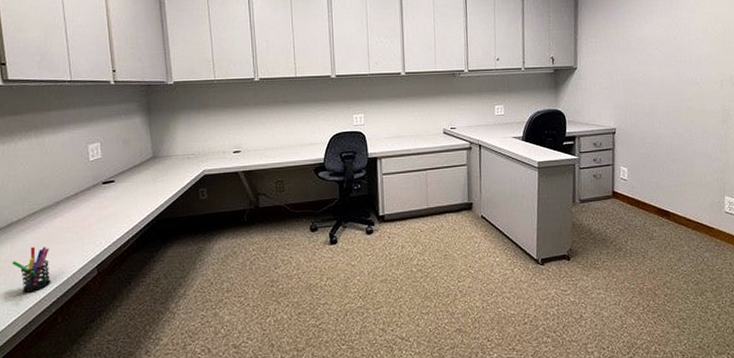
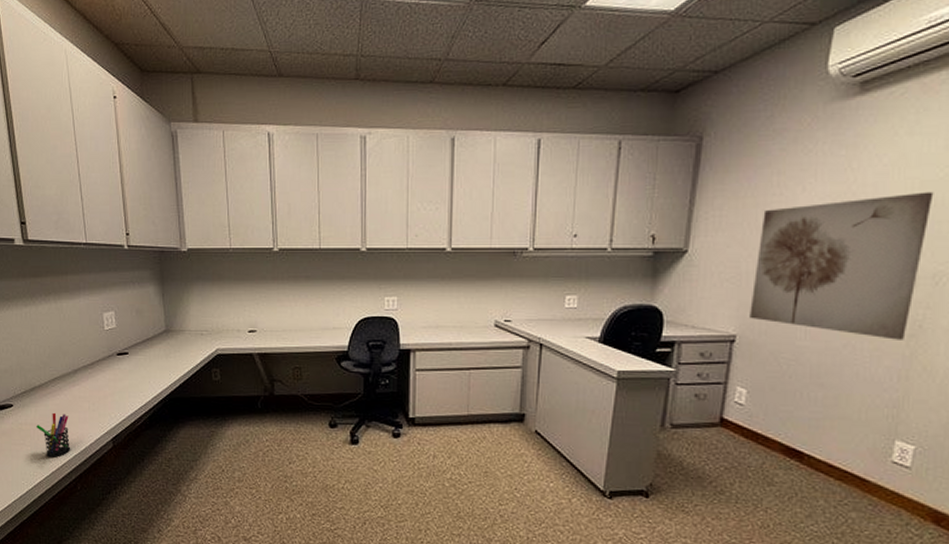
wall art: none [622,22,723,125] -> present [750,191,934,340]

